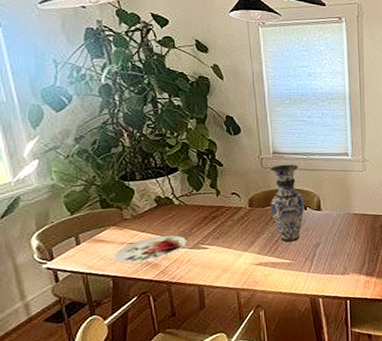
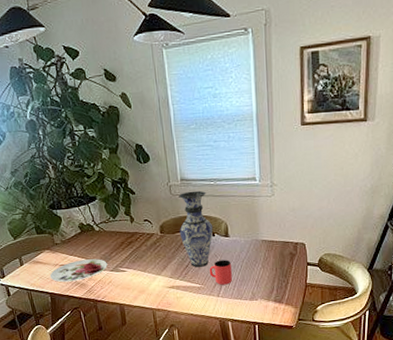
cup: none [300,234,324,260] -> present [209,260,232,285]

